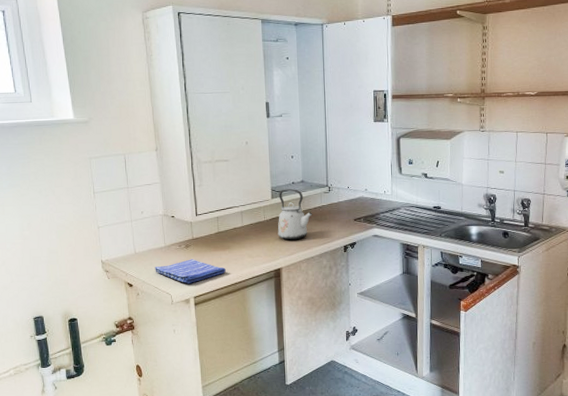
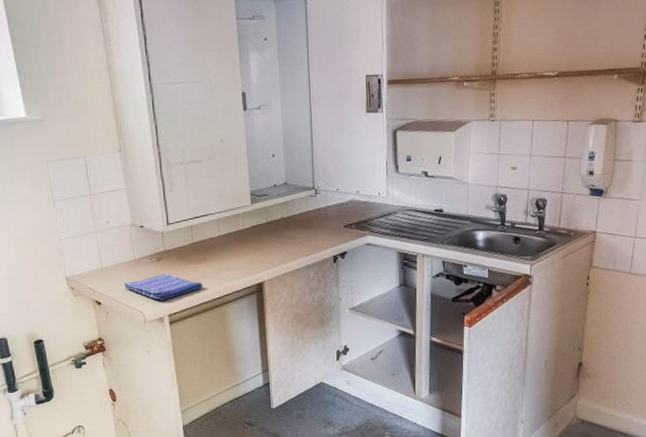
kettle: present [277,188,313,240] -> none [258,192,298,251]

